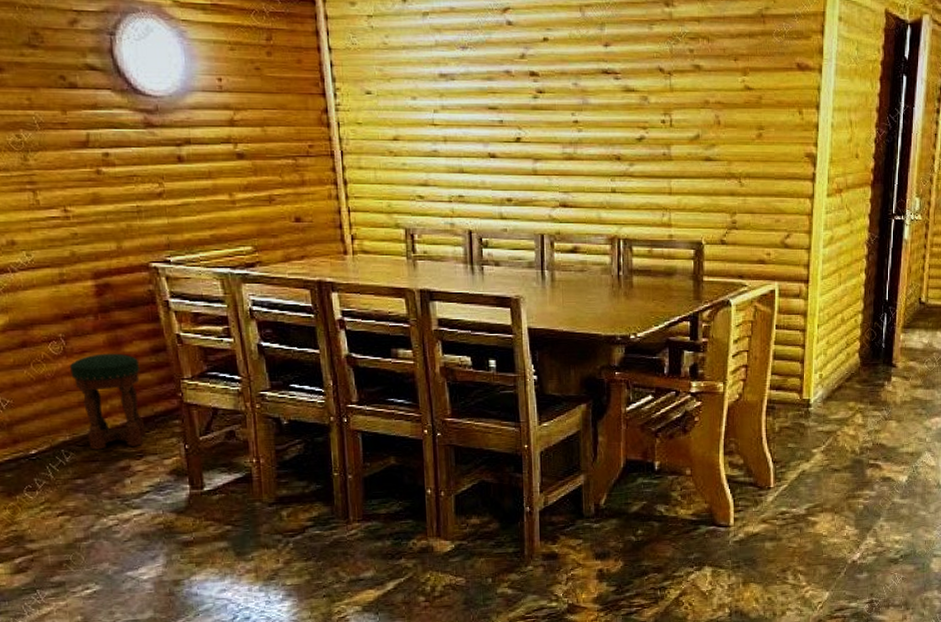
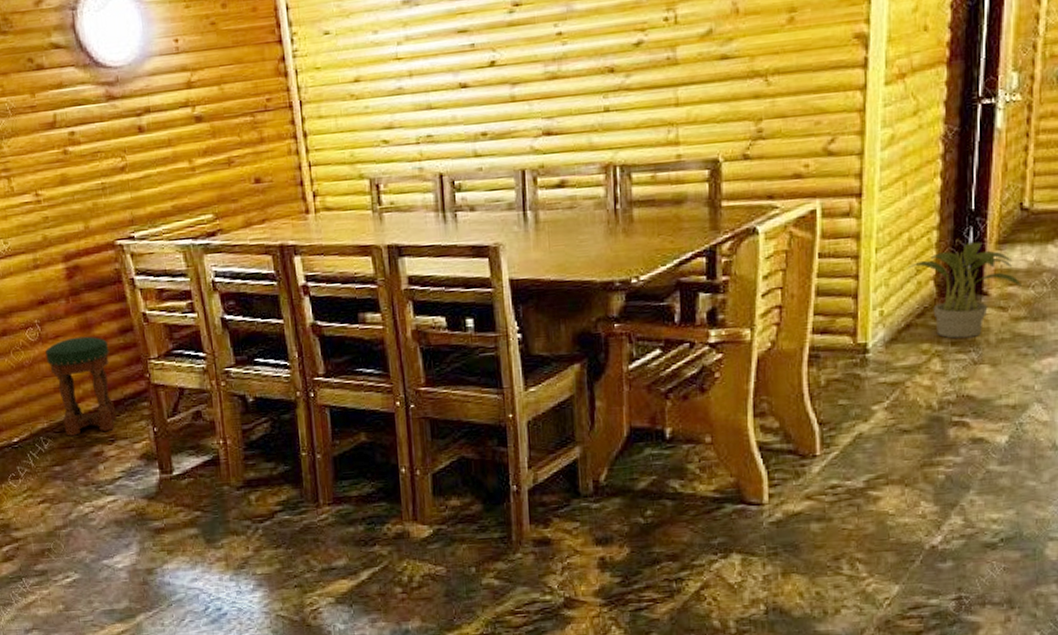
potted plant: none [840,325,919,399] -> present [907,242,1021,339]

